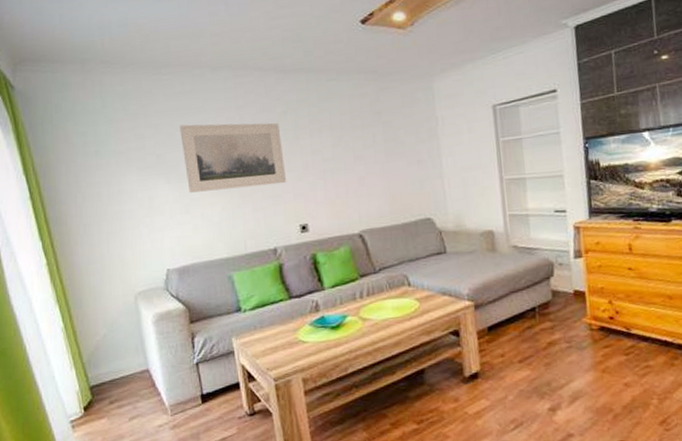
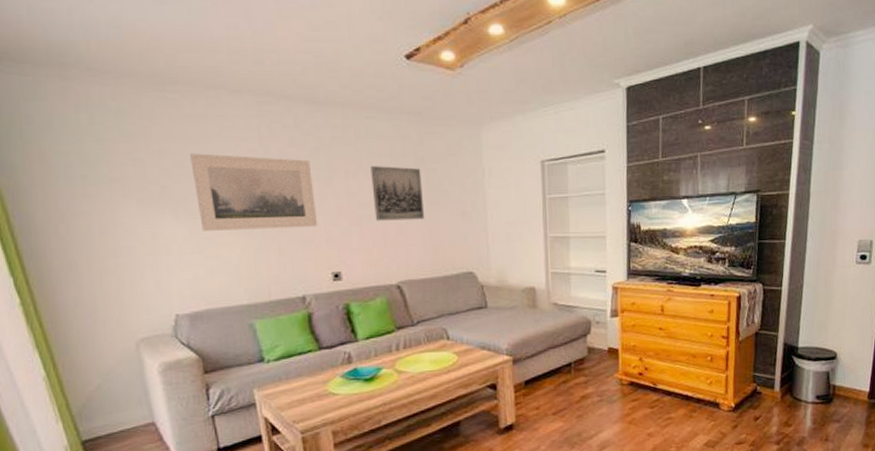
wall art: none [332,122,383,174] -> present [371,166,425,221]

